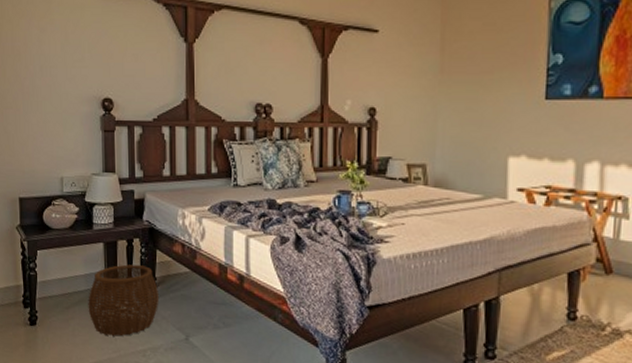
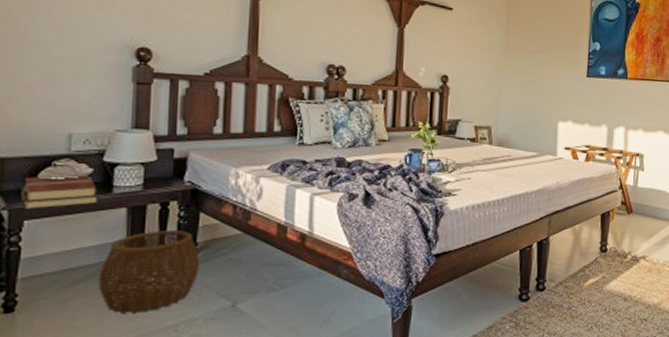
books: none [33,213,84,242] -> present [19,175,98,209]

